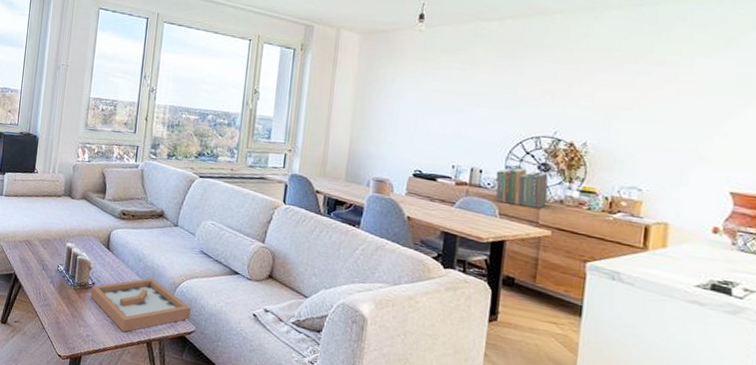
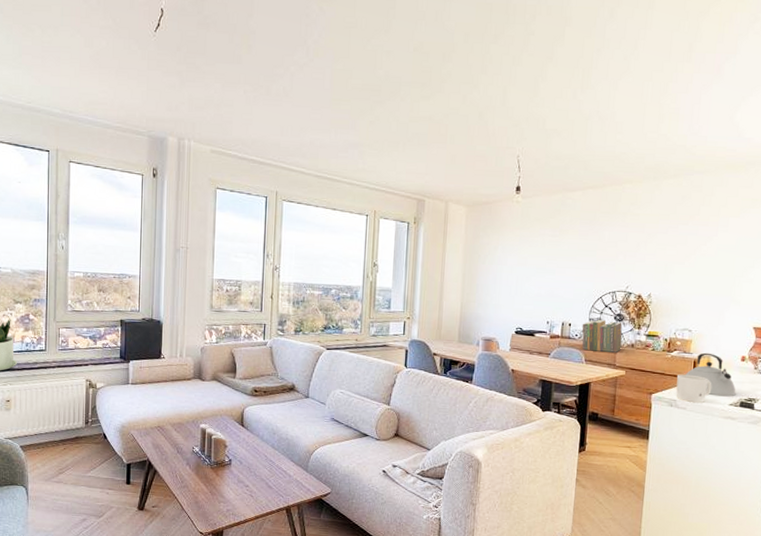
decorative tray: present [90,278,191,333] -> none [228,449,325,503]
mug: none [619,241,671,281] -> present [676,374,712,404]
kettle: none [632,218,705,277] -> present [685,352,736,397]

